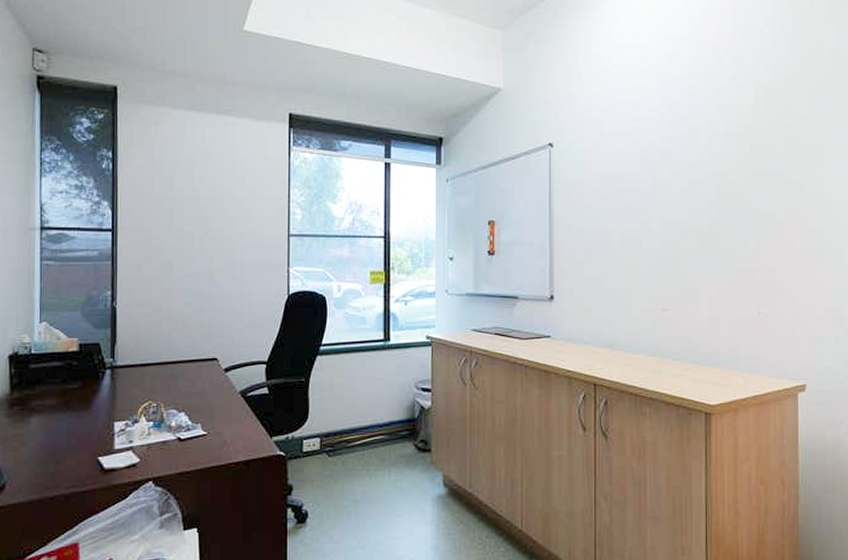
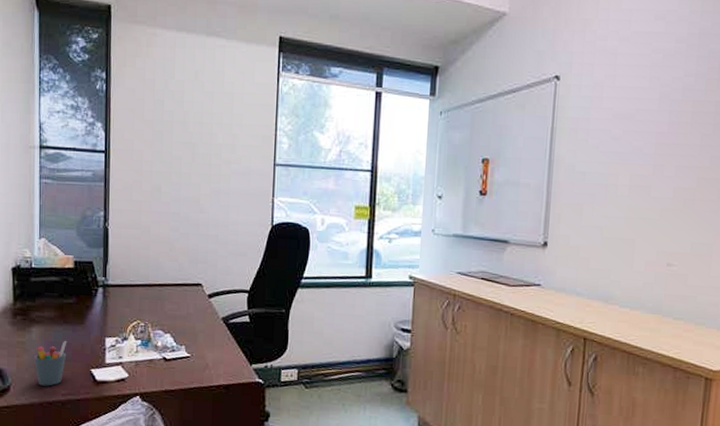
pen holder: none [33,429,71,480] -> present [33,341,67,386]

